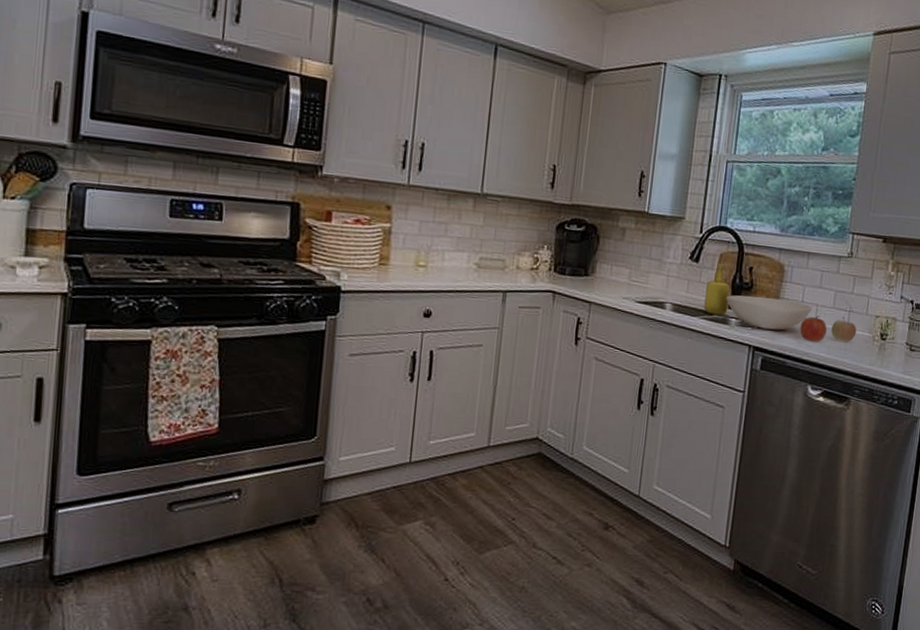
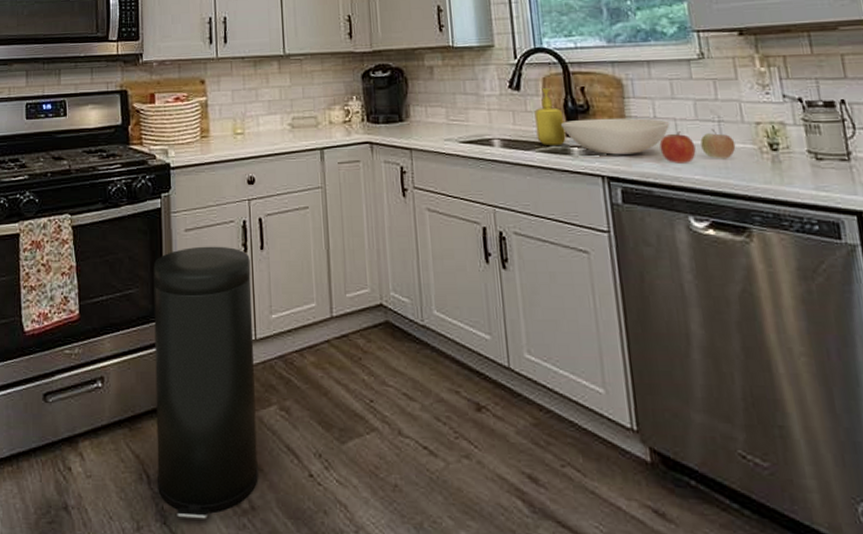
pedal bin: none [290,372,416,618] -> present [153,246,258,521]

